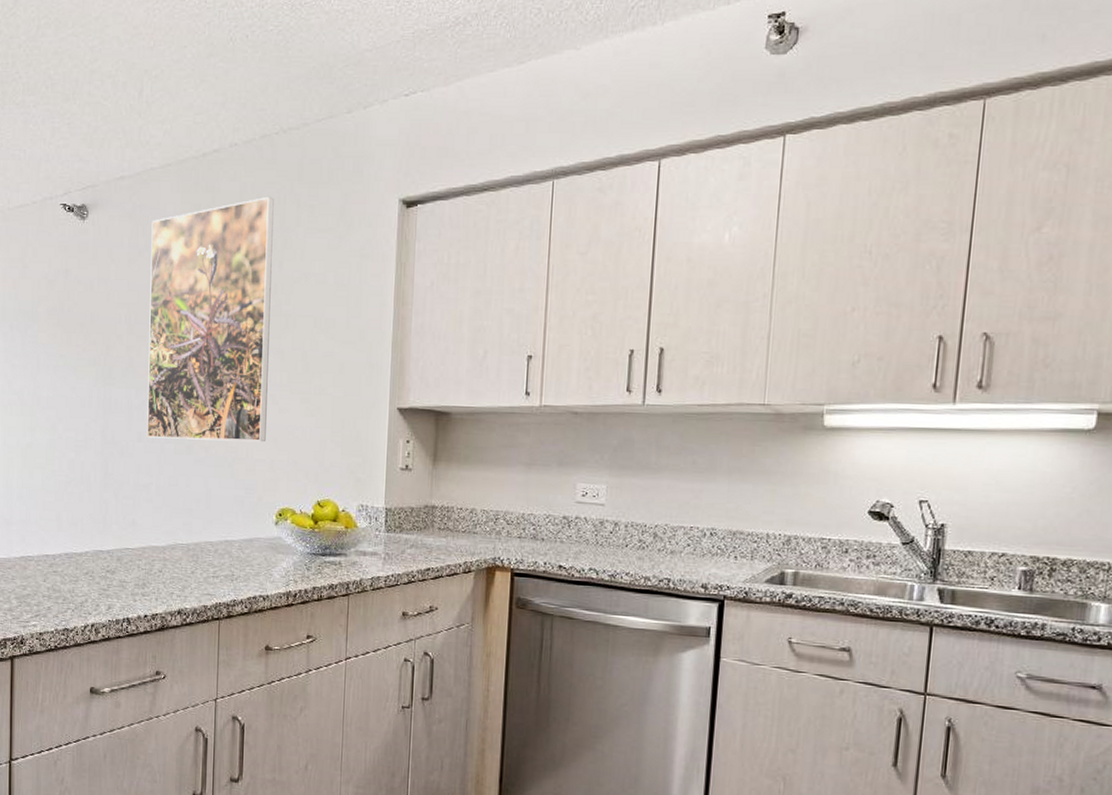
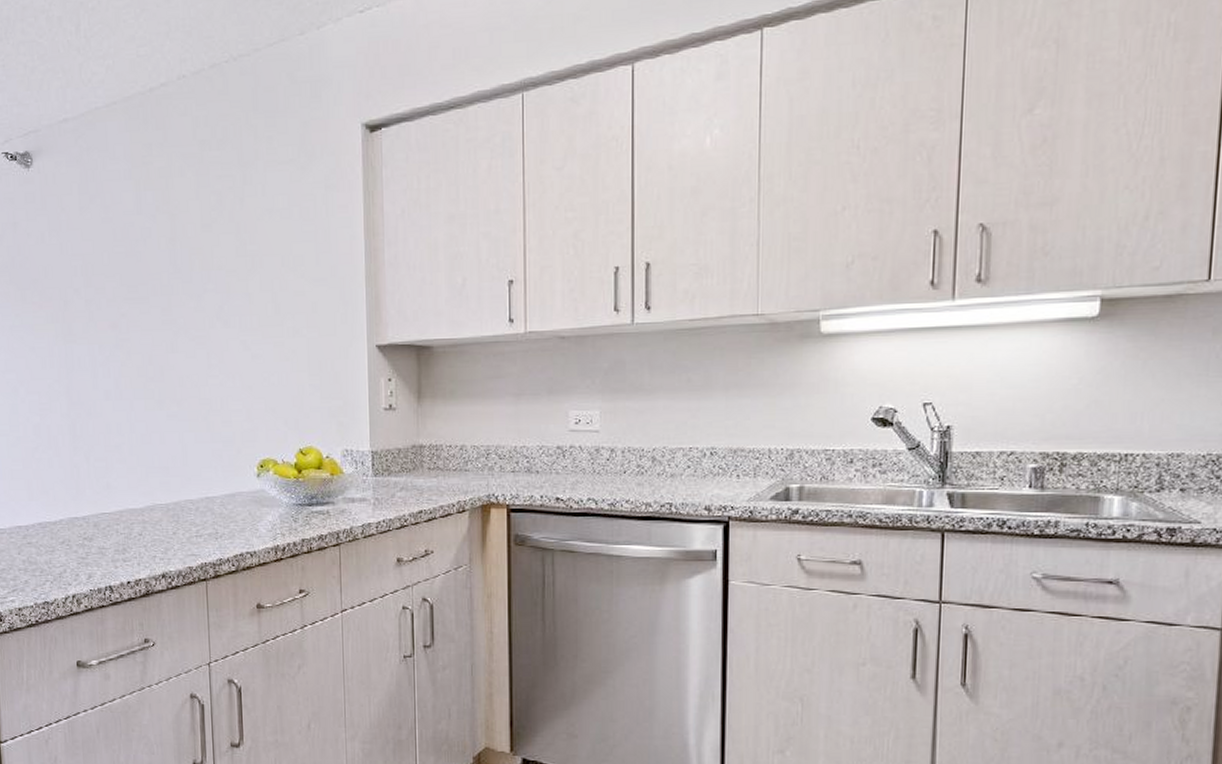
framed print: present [147,197,274,442] -> none [101,130,240,395]

